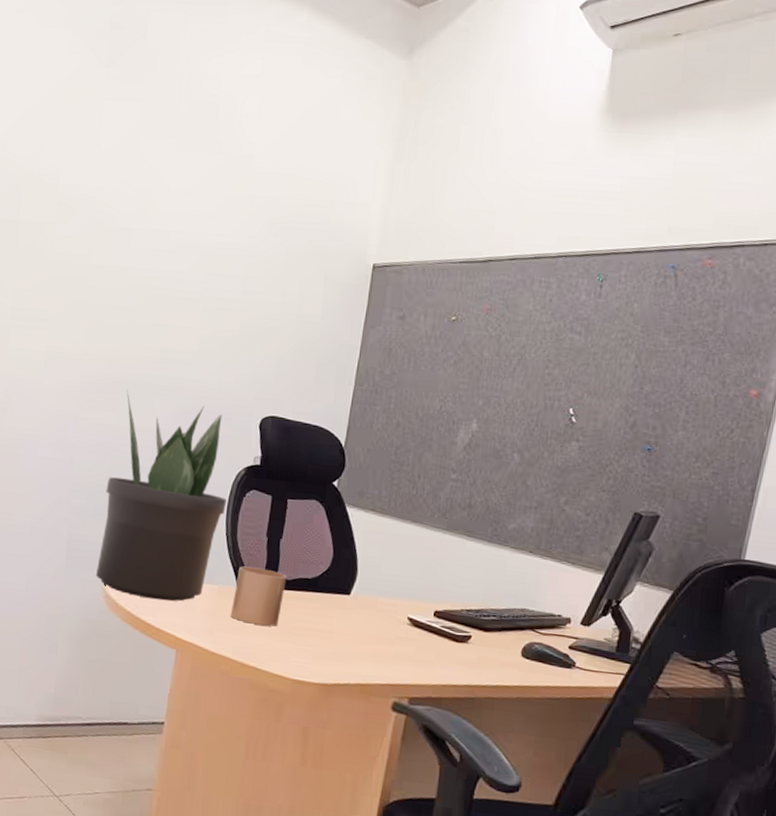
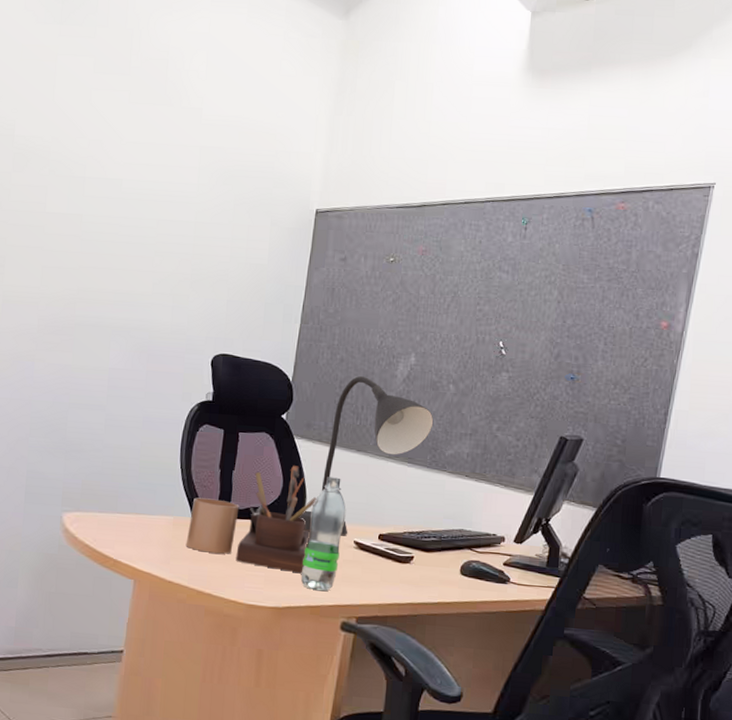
planter: present [96,390,226,601] -> none [55,331,180,533]
desk organizer: none [282,535,369,650] -> present [236,465,317,574]
desk lamp: none [347,442,496,612] -> present [297,376,434,536]
bottle: none [350,548,400,669] -> present [300,477,346,592]

